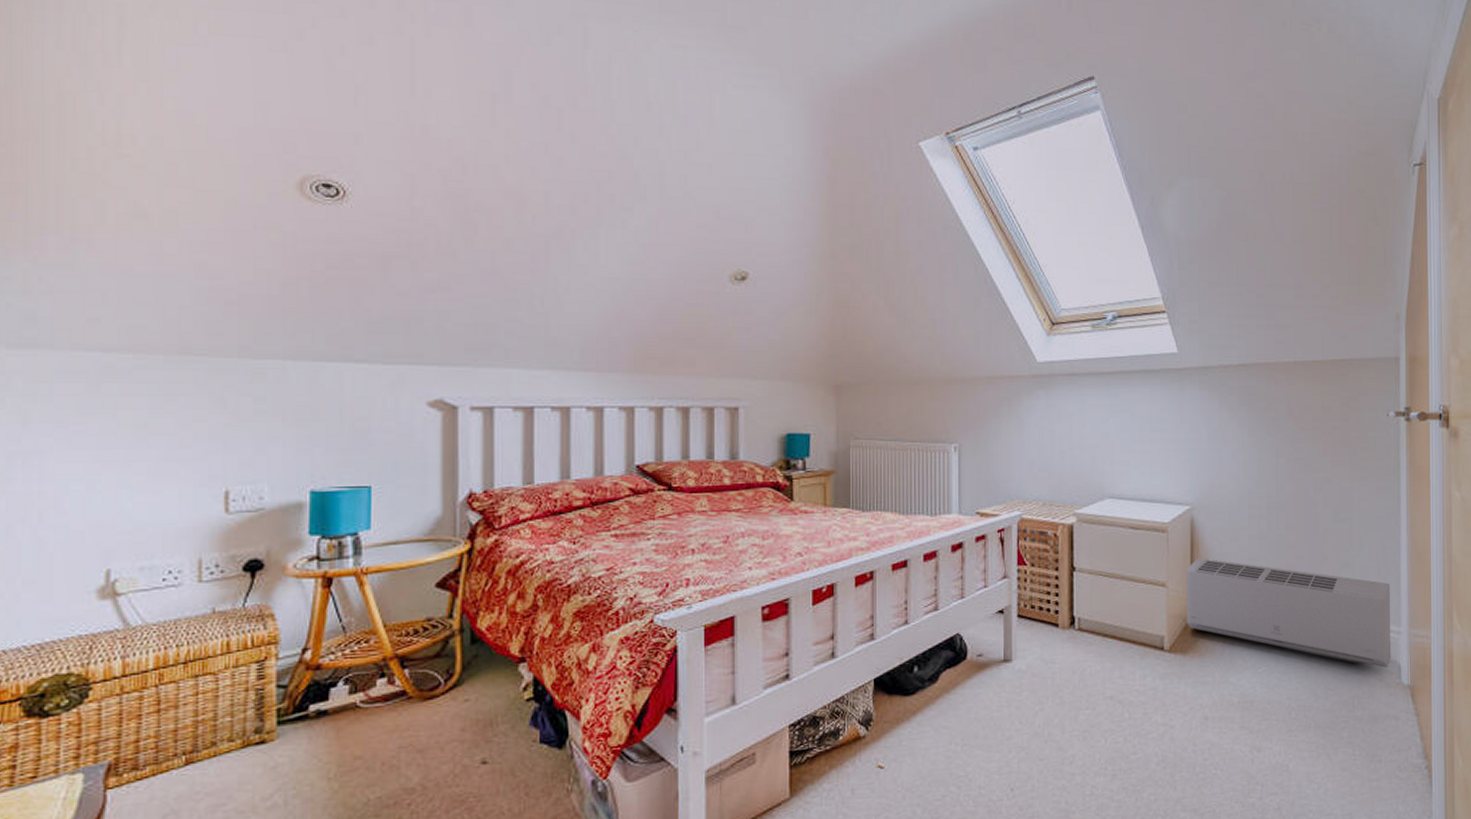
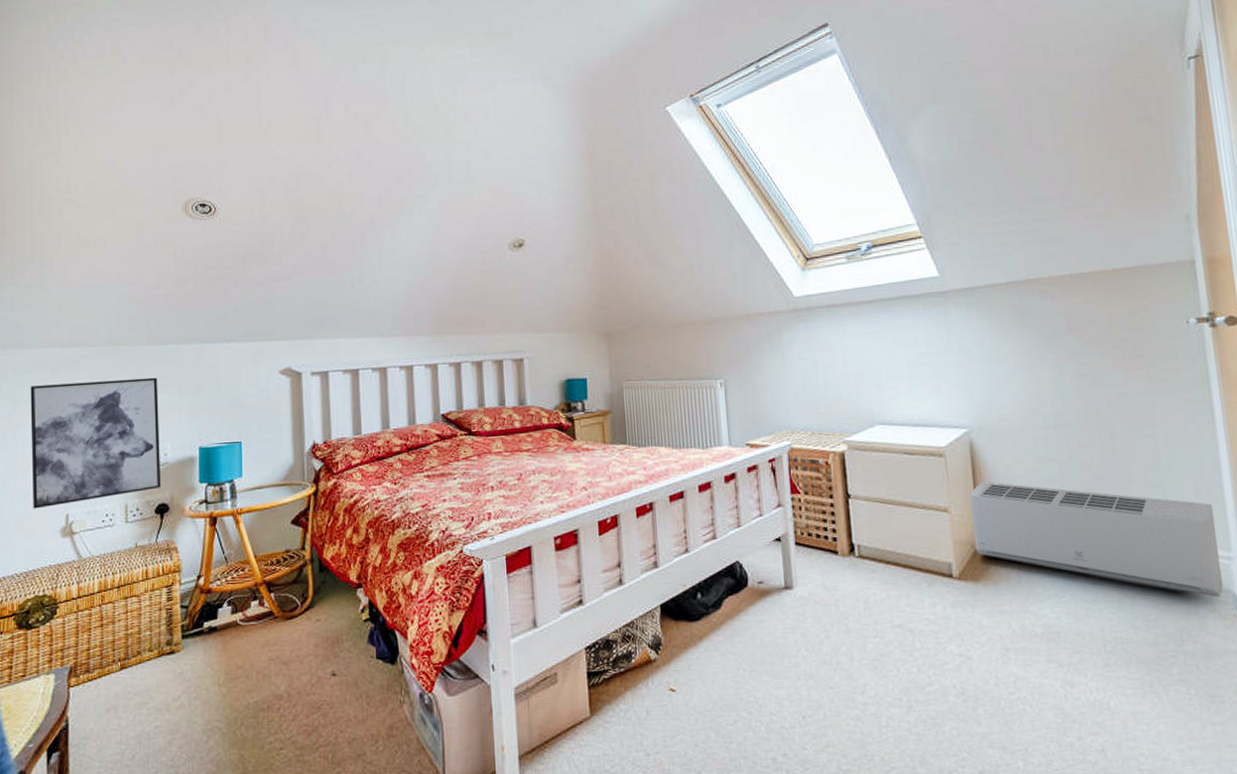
wall art: none [52,400,253,562] -> present [30,377,161,509]

